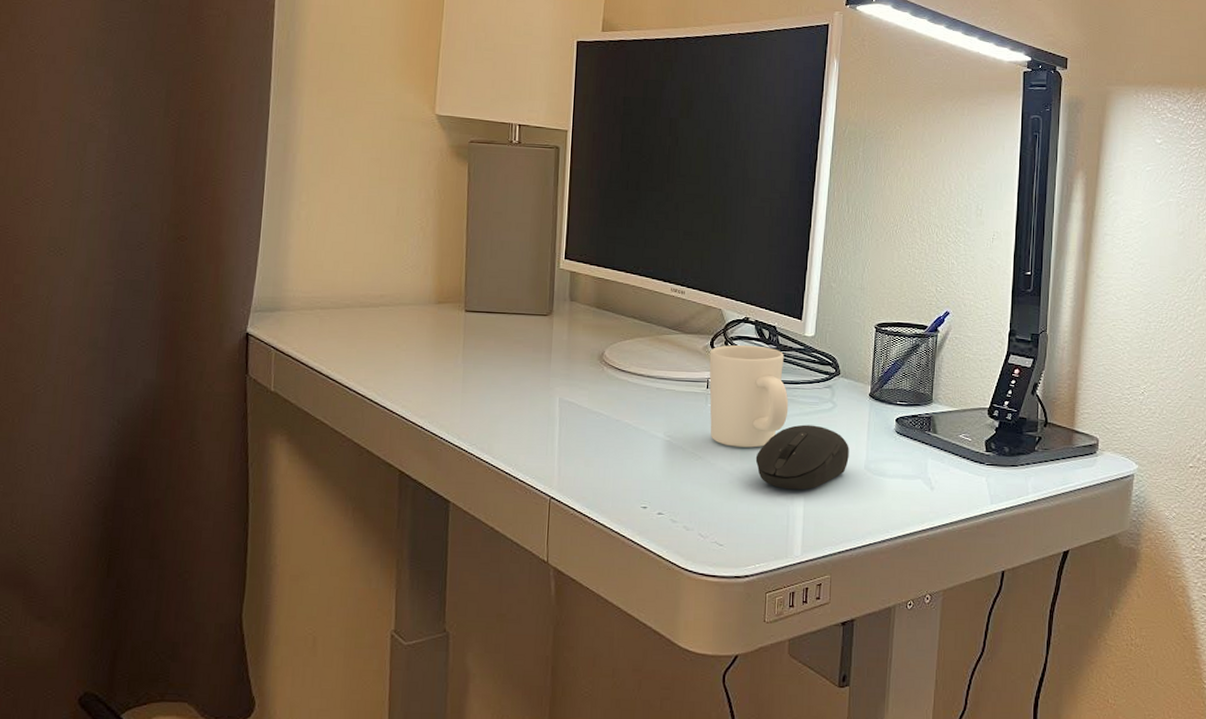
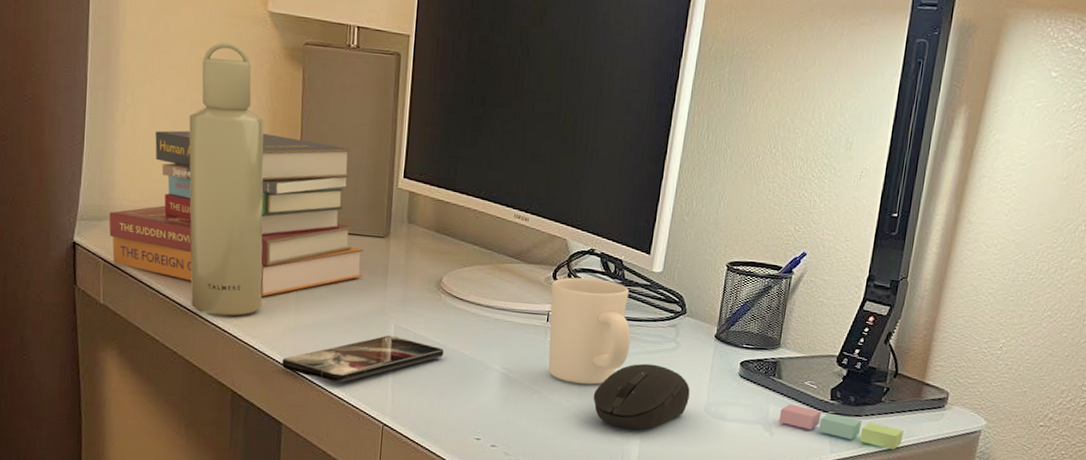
books: none [281,224,528,377] -> present [108,130,364,297]
bottle: none [359,143,432,398] -> present [188,42,264,316]
smartphone: none [449,408,609,459] -> present [282,335,444,384]
sticky notes: none [938,457,1059,498] -> present [778,404,904,450]

